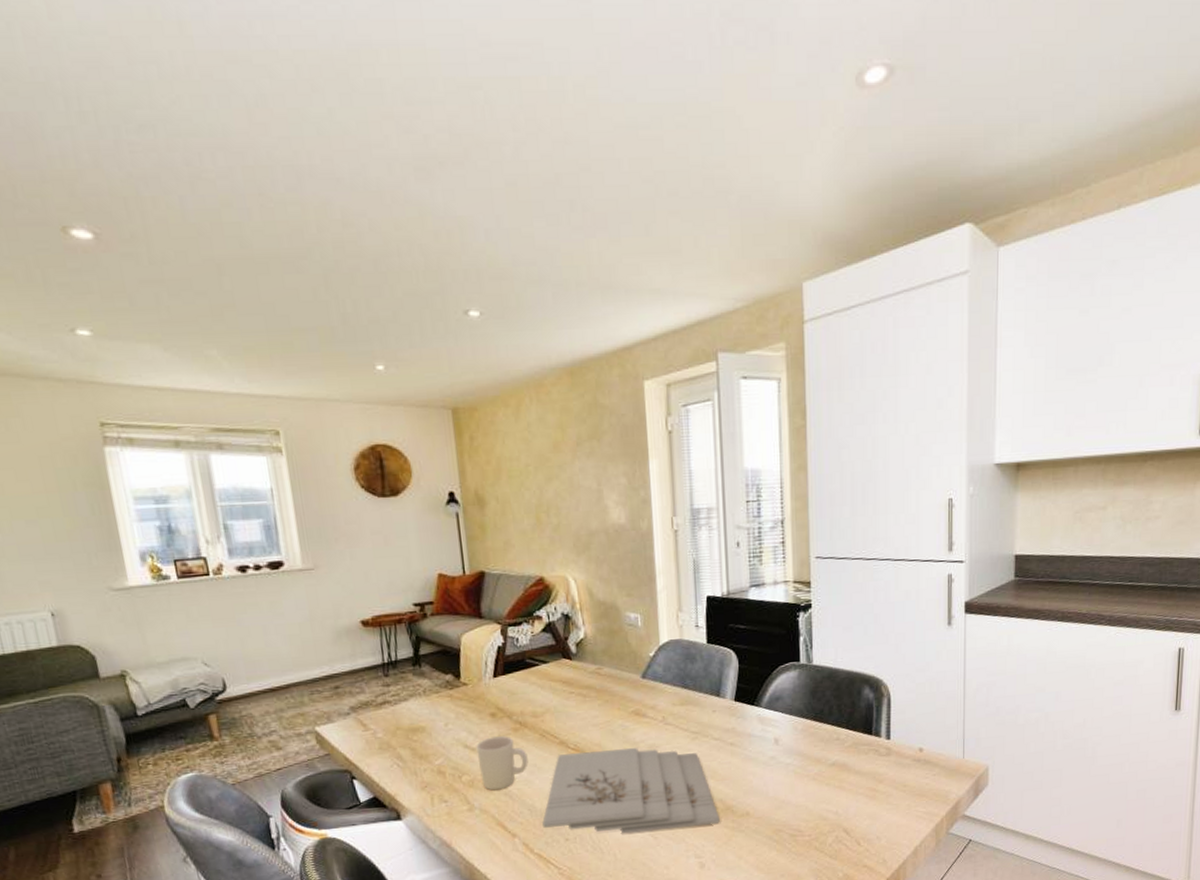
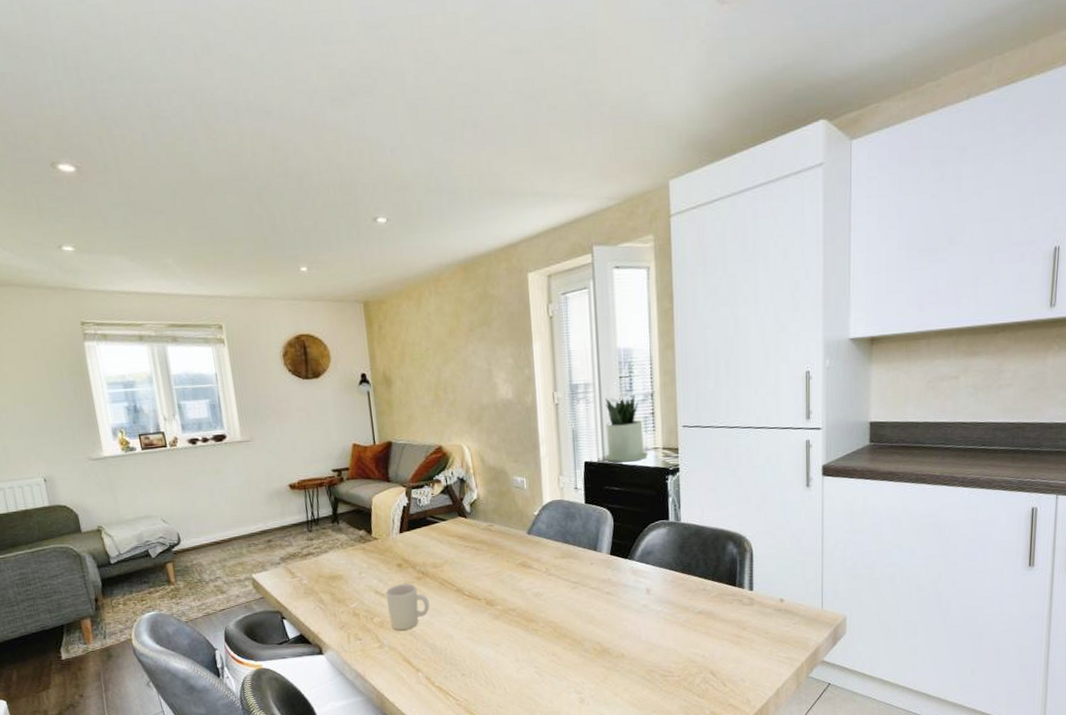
placemat: present [542,747,720,834] -> none [442,594,598,671]
planter: none [729,521,777,598] -> present [605,395,648,463]

